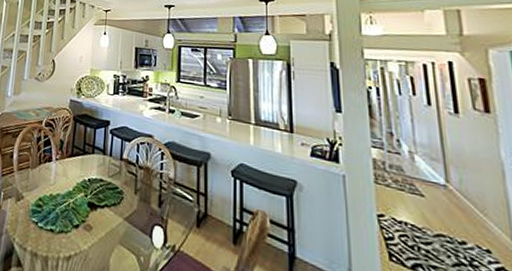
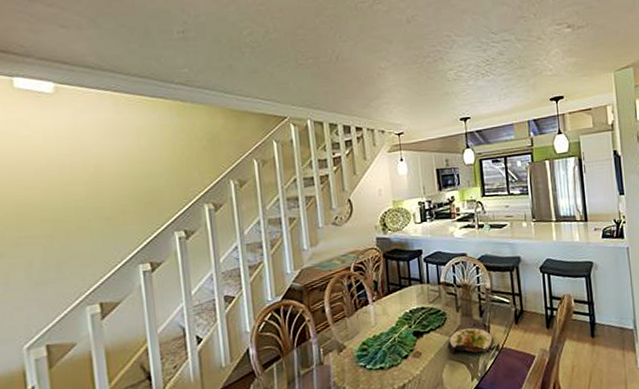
salad plate: none [120,214,171,249] -> present [448,328,494,354]

